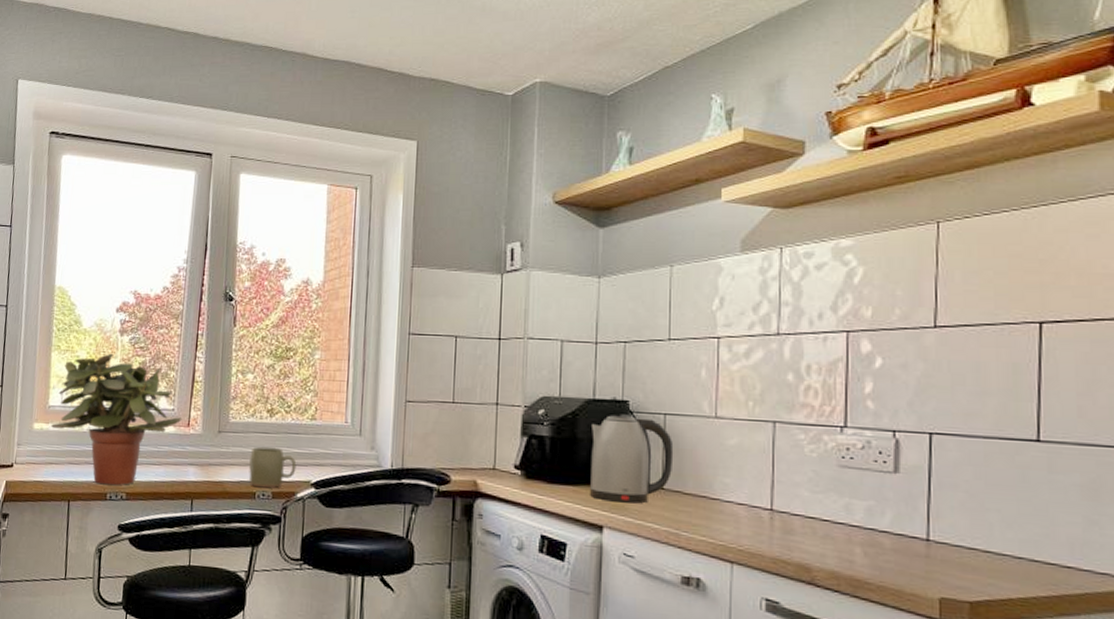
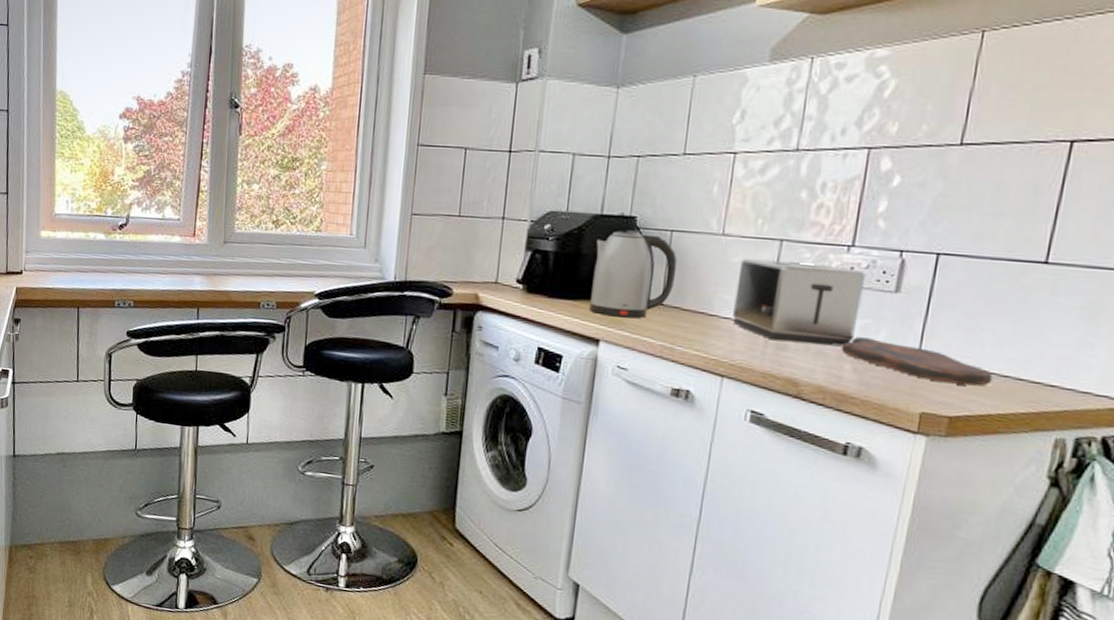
potted plant: present [50,353,182,485] -> none [57,161,188,293]
mug: present [249,446,297,488] -> none [254,257,301,298]
toaster: none [735,441,863,530] -> present [733,259,866,347]
cutting board: none [849,519,1007,569] -> present [841,337,993,387]

